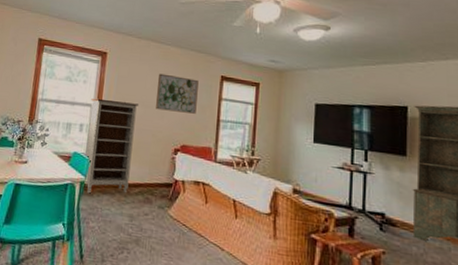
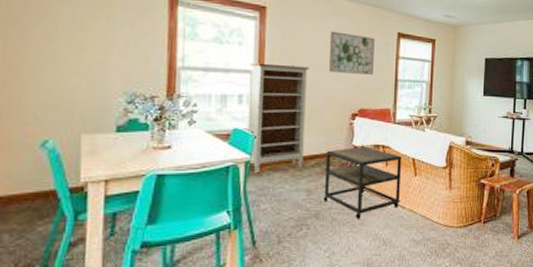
side table: none [144,180,223,252] -> present [323,146,402,219]

